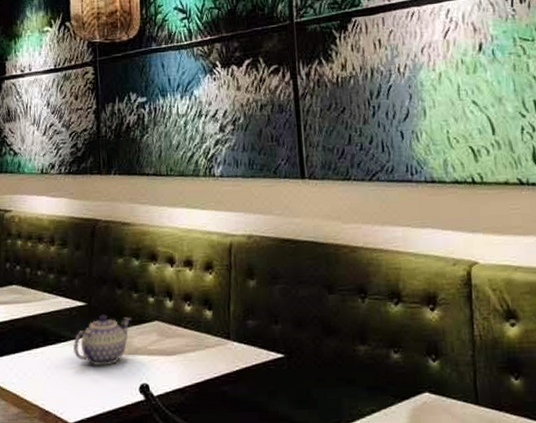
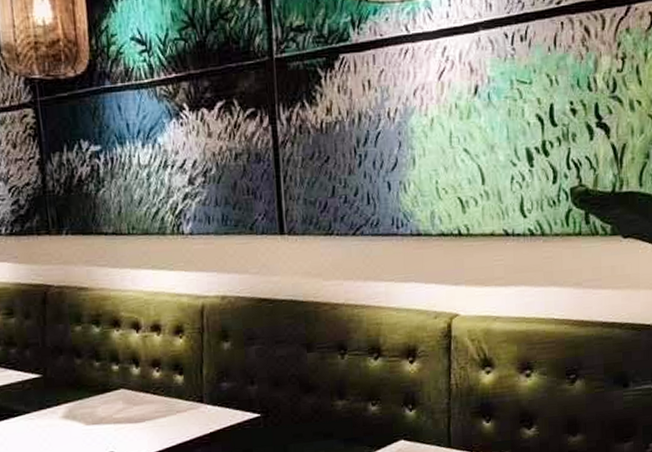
teapot: present [73,314,131,366] -> none [28,385,94,438]

